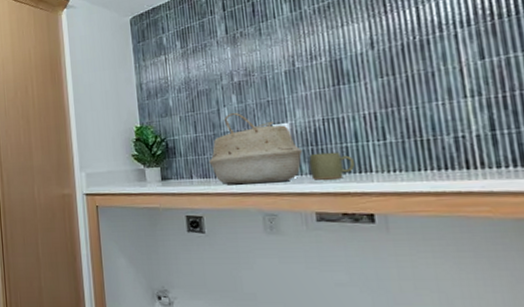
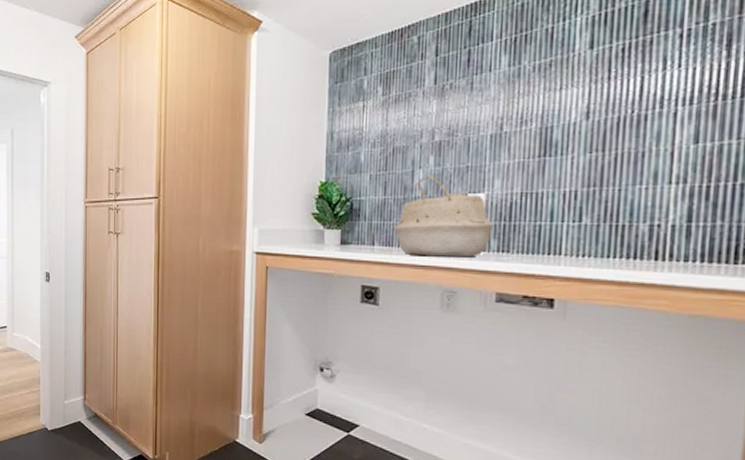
mug: present [309,152,356,180] -> none [498,229,546,259]

